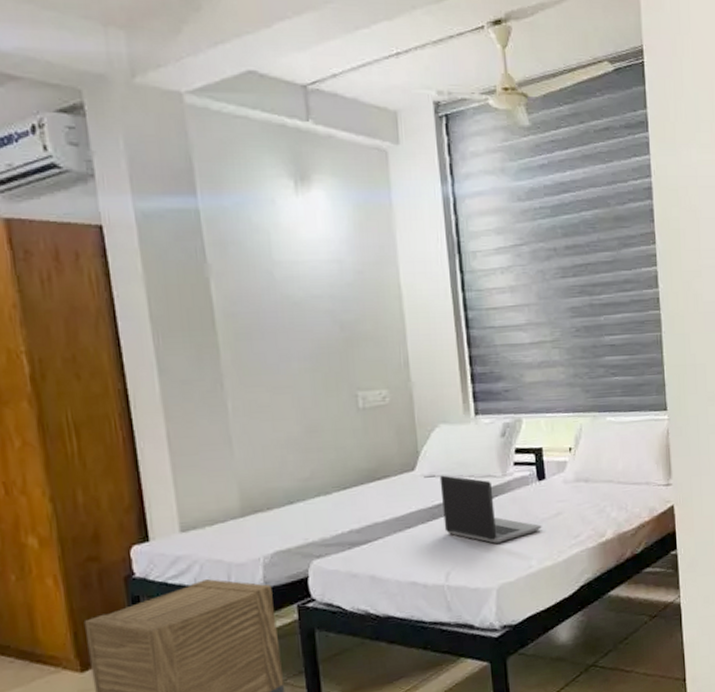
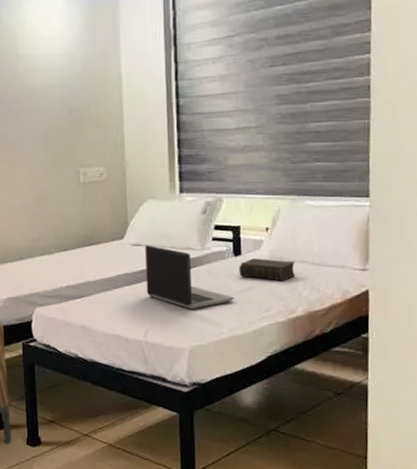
book: none [544,481,603,504] -> present [239,258,296,281]

